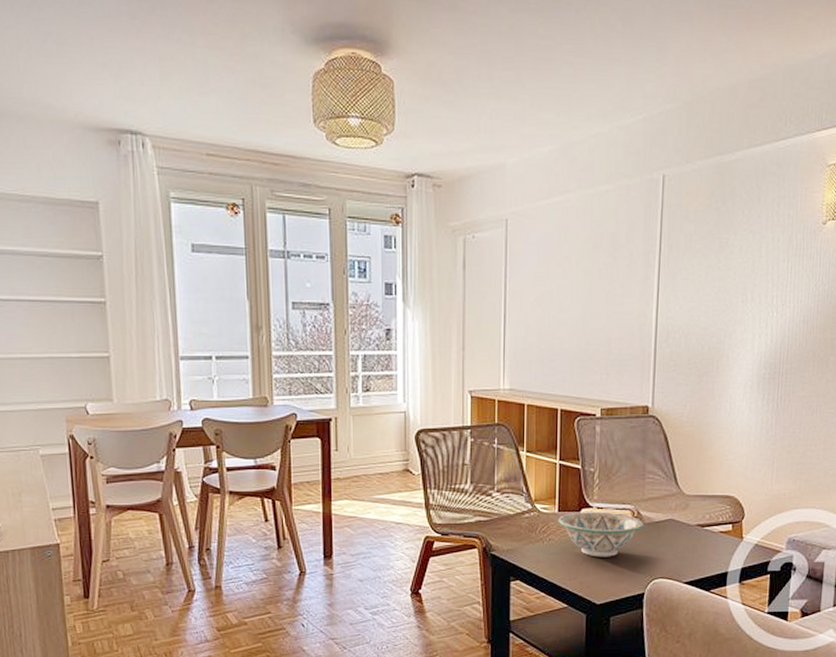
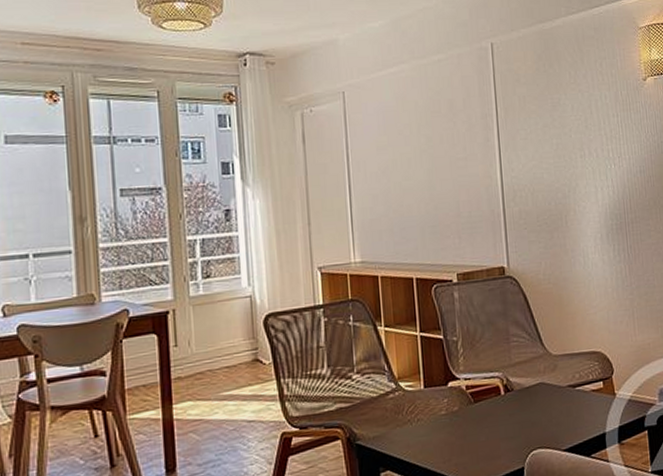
decorative bowl: present [558,511,644,557] -> none [425,382,514,434]

